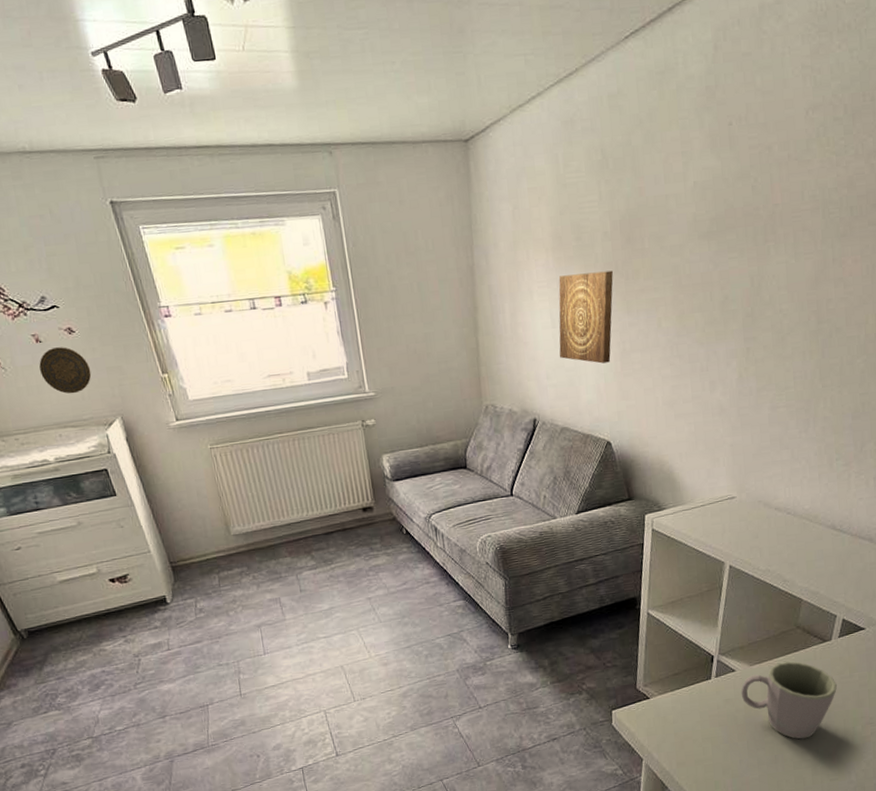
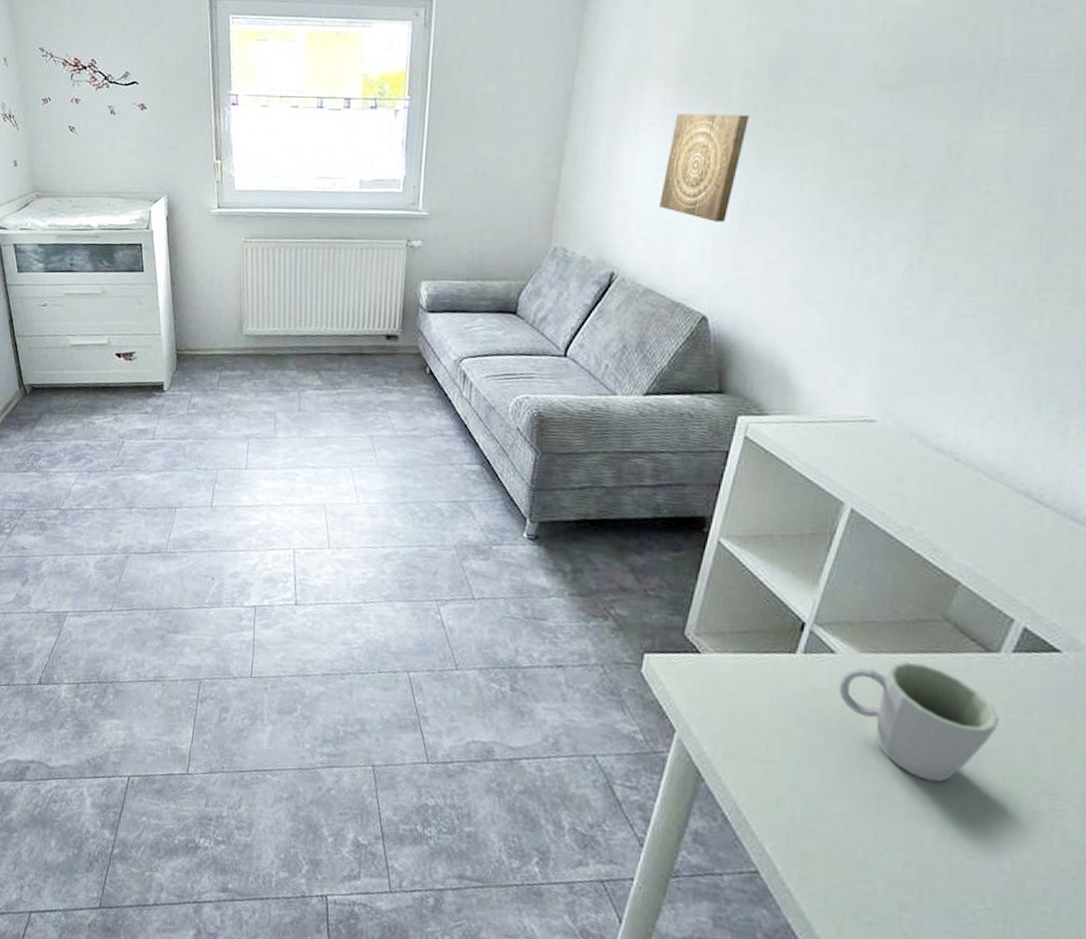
decorative plate: present [39,347,92,394] -> none [107,121,152,167]

